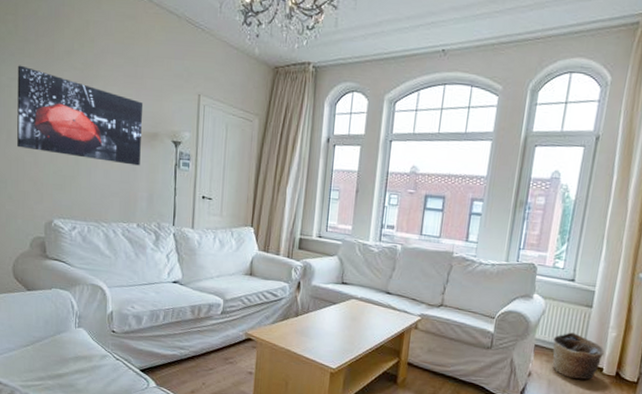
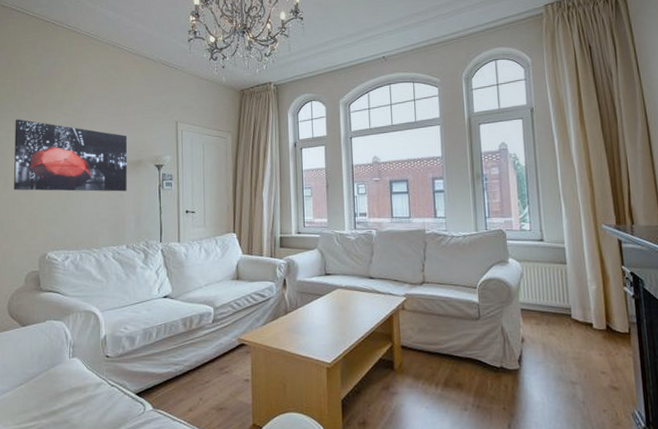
basket: present [552,332,605,380] -> none [536,291,589,338]

